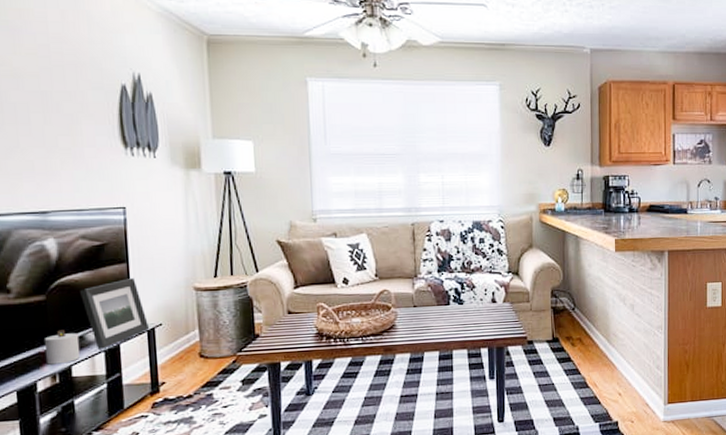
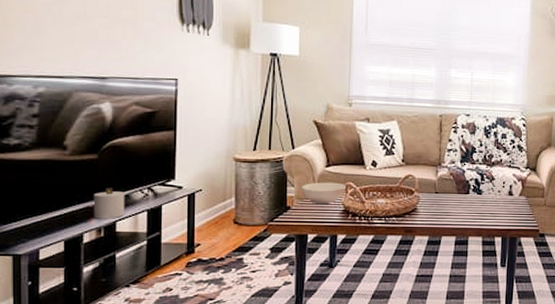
picture frame: present [80,278,150,349] -> none [130,145,191,208]
bowl: none [269,304,318,329] -> present [301,182,347,204]

